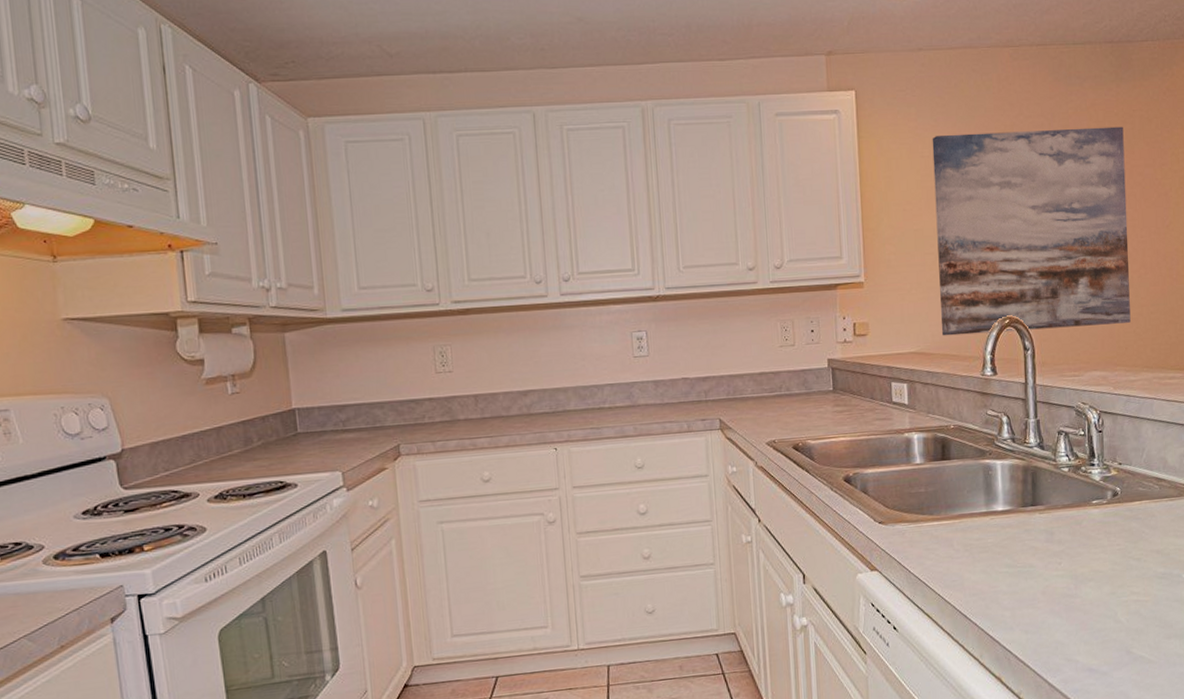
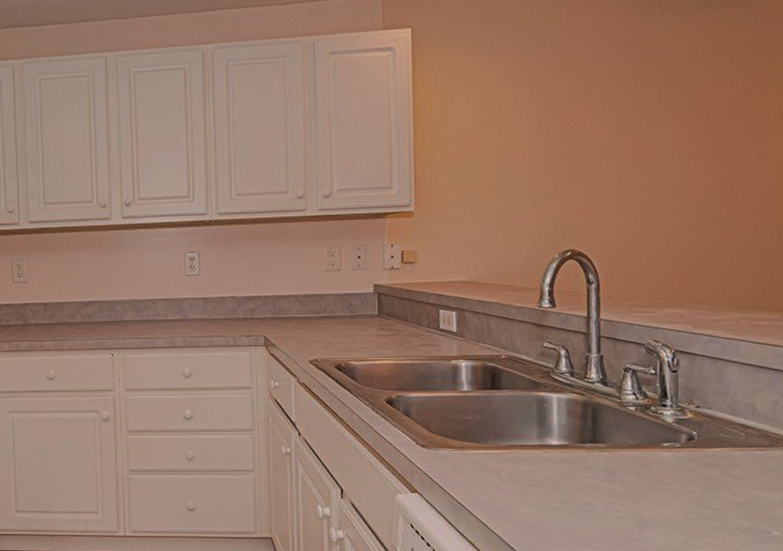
wall art: present [932,126,1131,336] -> none [491,54,715,267]

